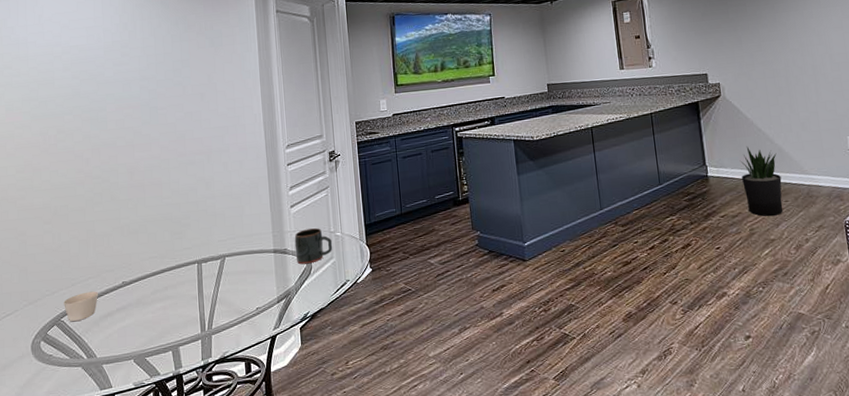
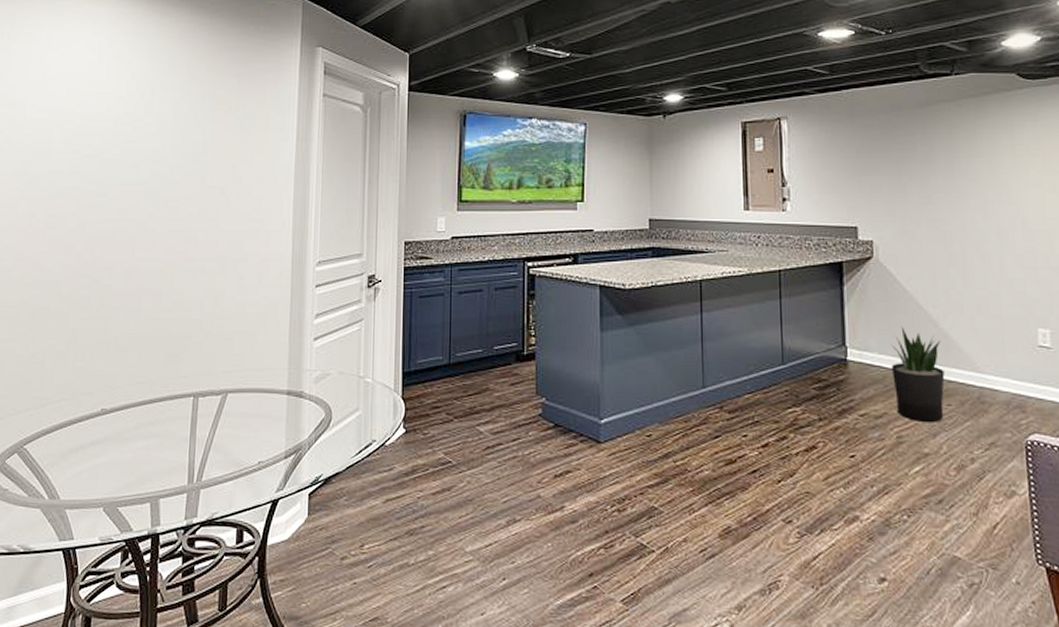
candle: present [64,291,98,322] -> none [29,416,71,452]
mug: present [294,228,333,264] -> none [313,370,360,414]

